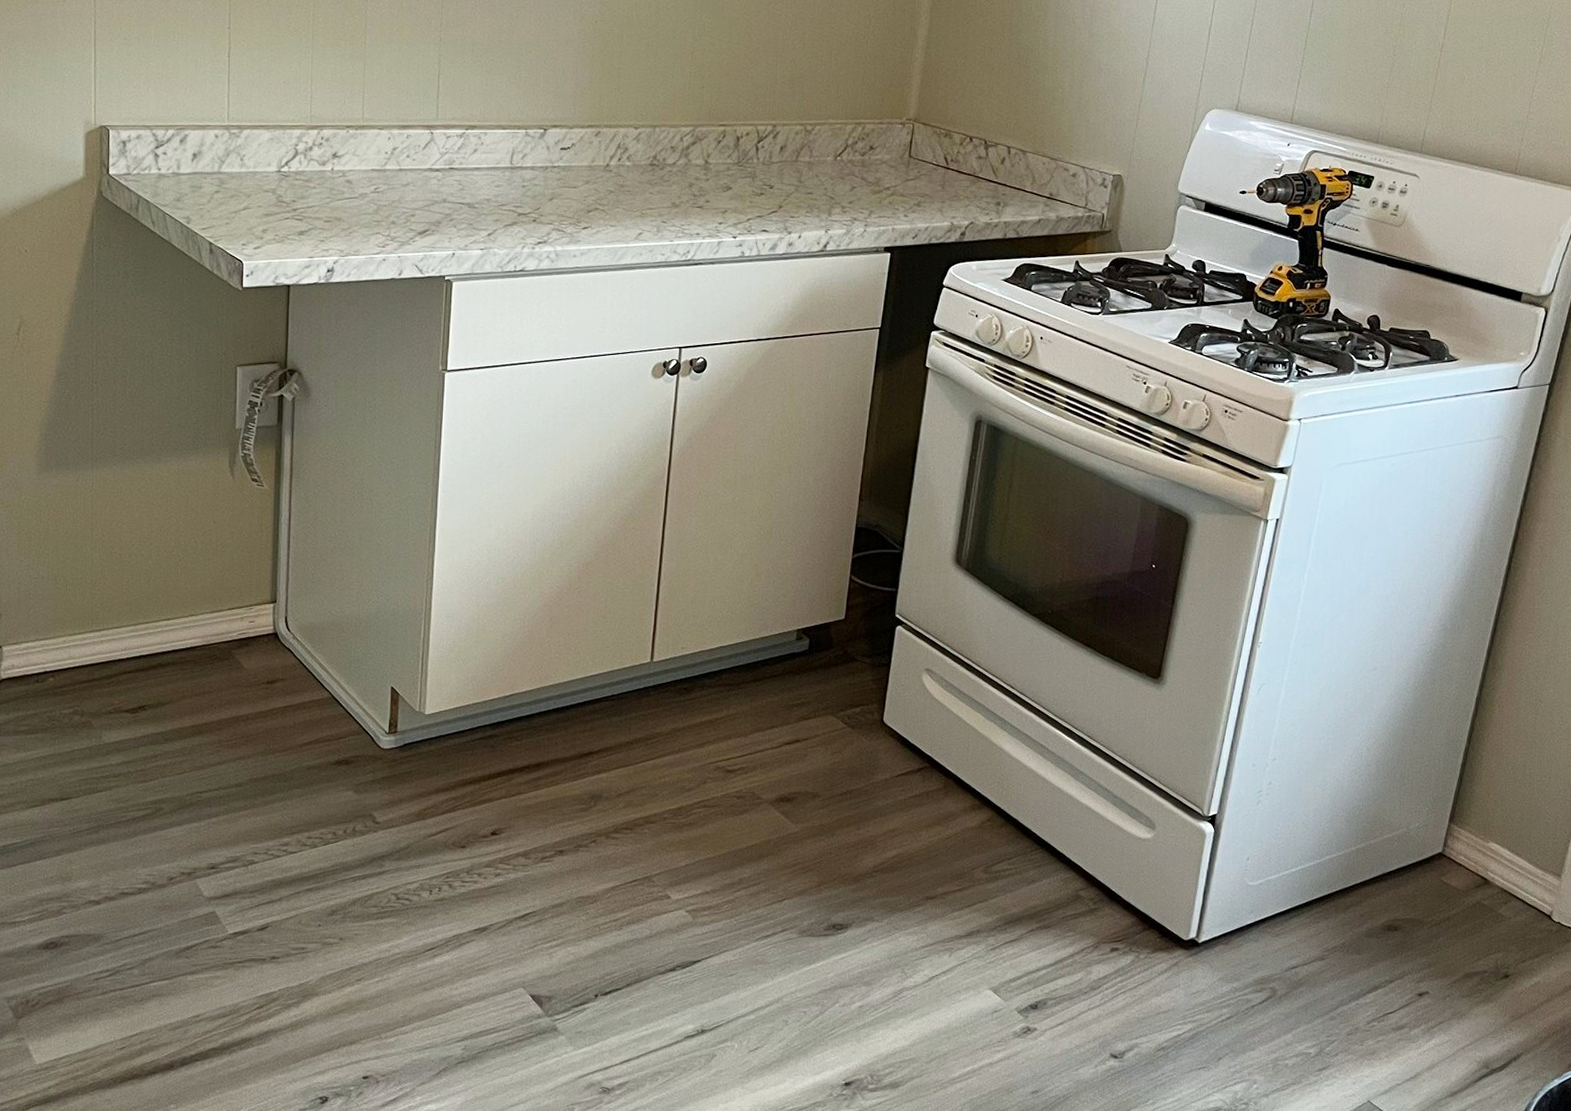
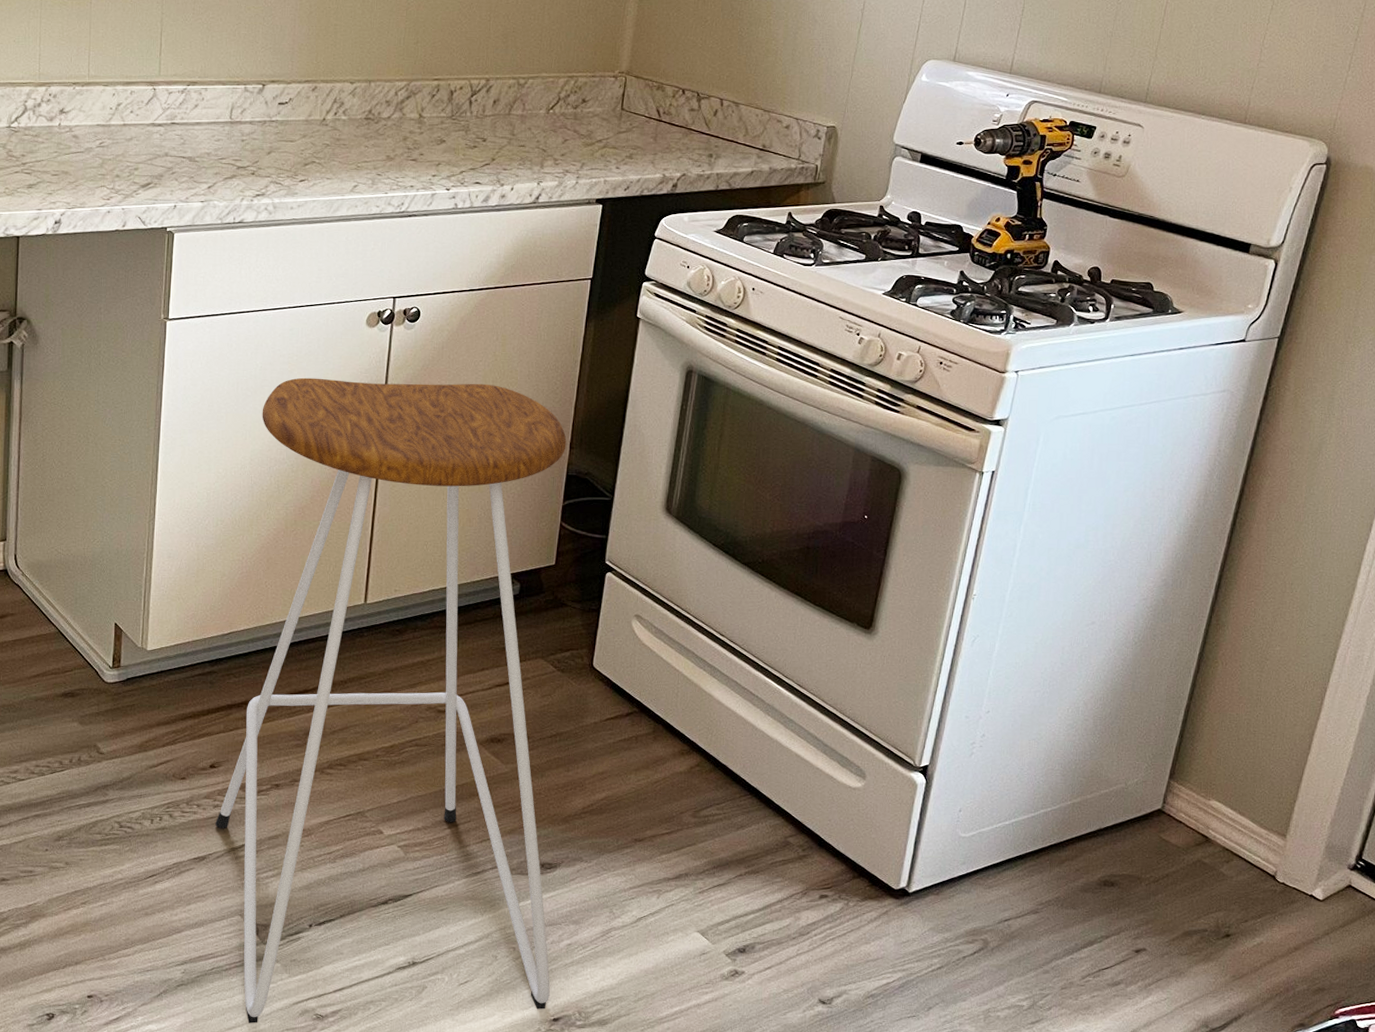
bar stool: none [497,430,856,1099] -> present [215,377,567,1023]

